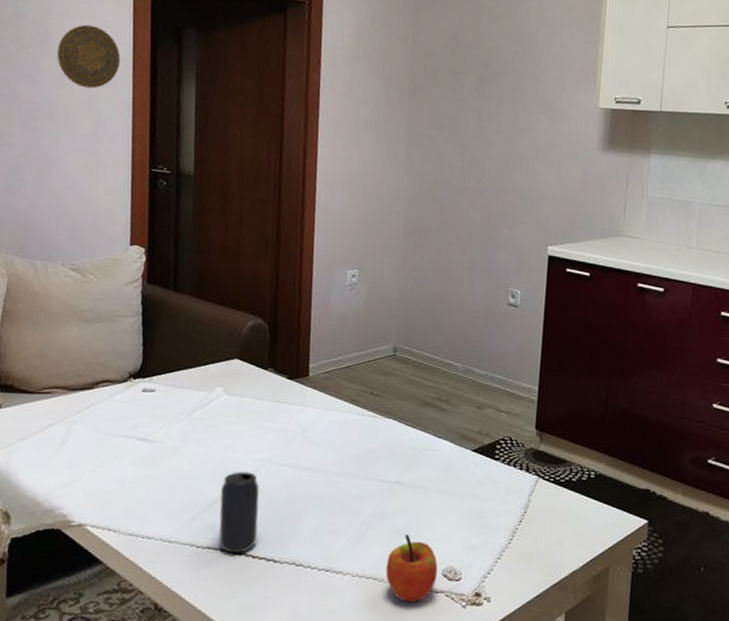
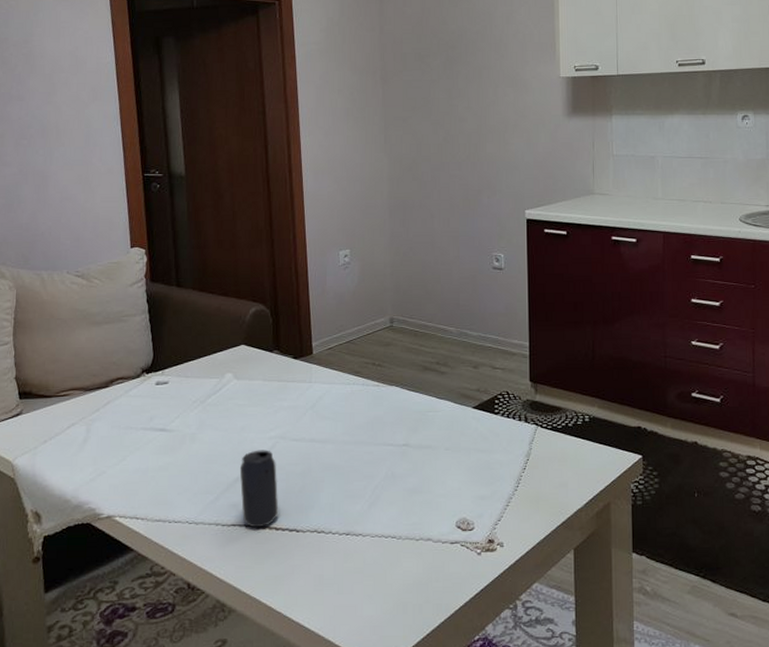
decorative plate: present [56,24,121,89] -> none [42,43,104,103]
apple: present [386,534,438,603] -> none [403,492,452,556]

